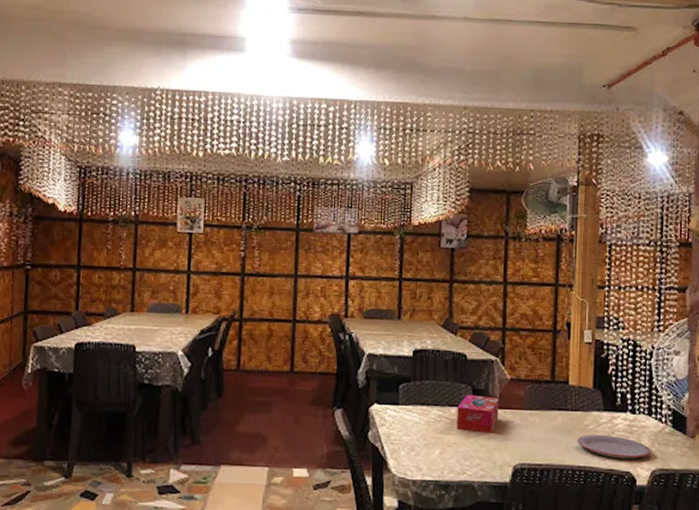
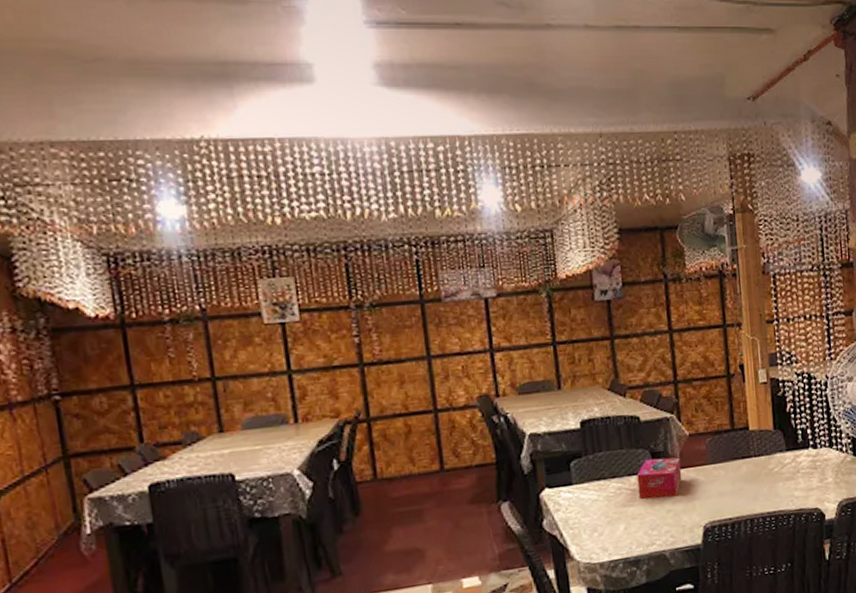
plate: present [577,435,651,459] -> none [764,474,836,497]

